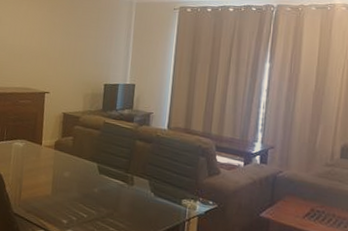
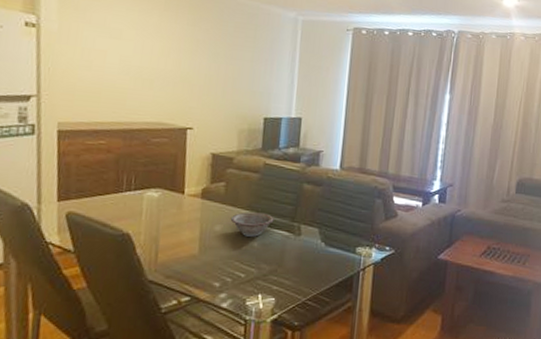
decorative bowl: none [76,162,112,184] -> present [230,212,274,237]

